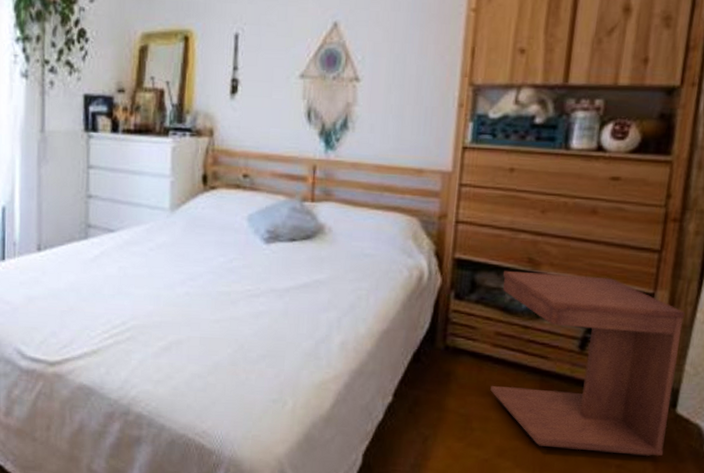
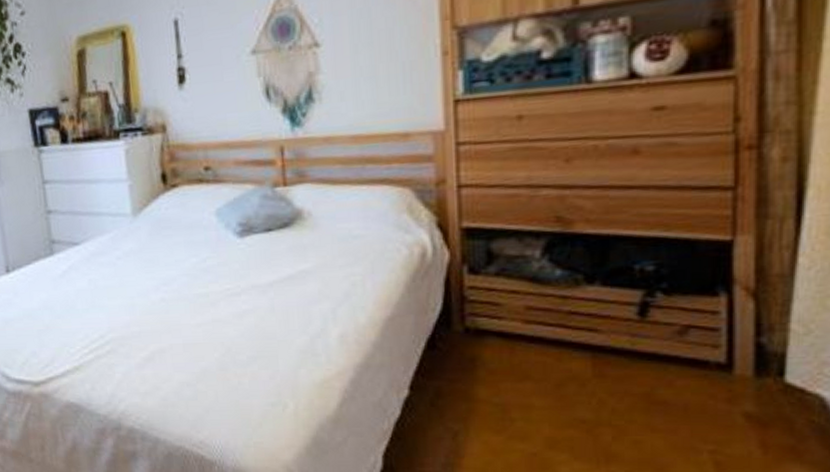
side table: present [490,270,686,457] -> none [526,228,782,437]

